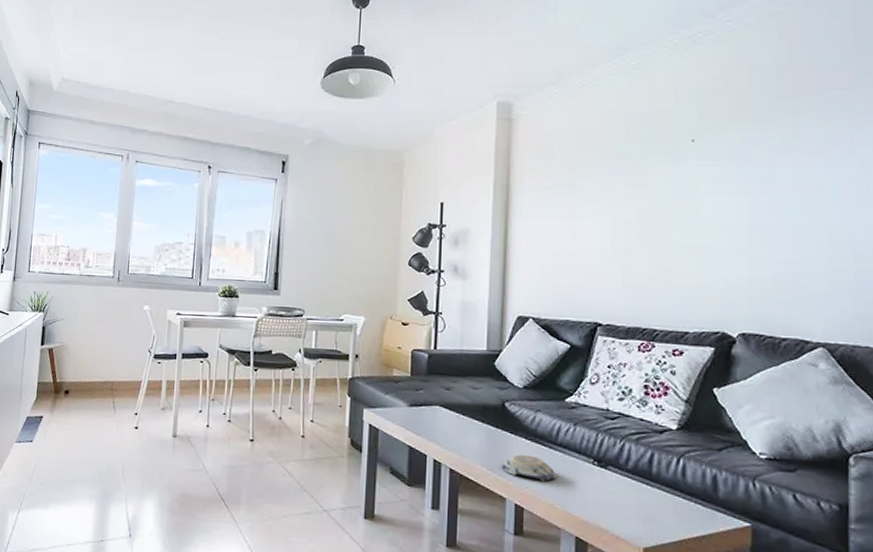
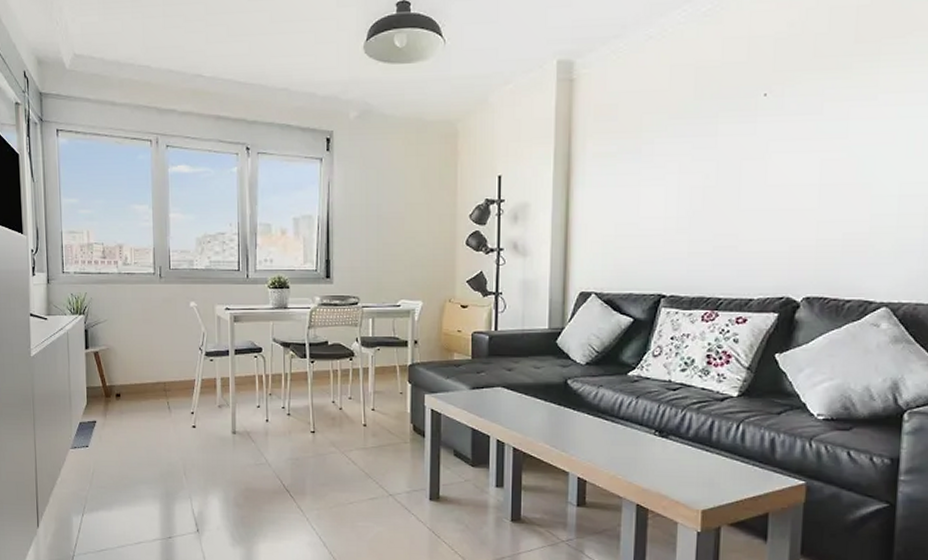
decorative bowl: present [503,454,556,481] -> none [566,429,618,454]

